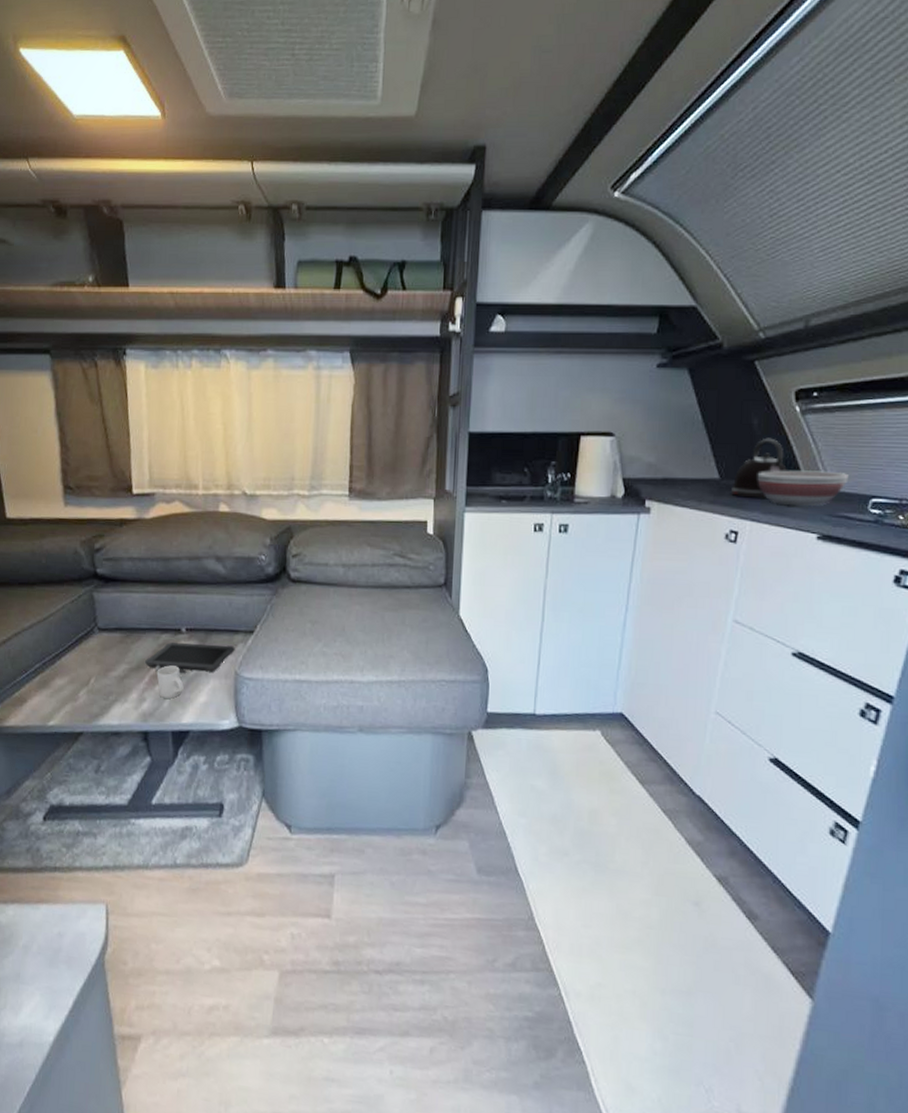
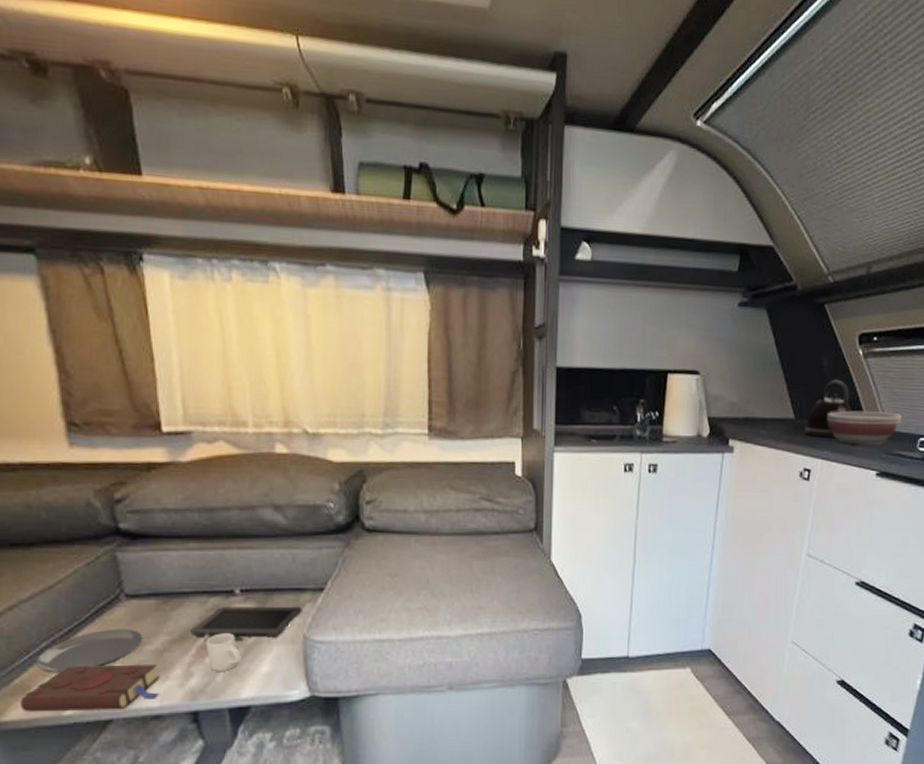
book: none [18,684,120,725] -> present [20,664,160,712]
plate: none [31,656,109,690] -> present [36,628,143,673]

